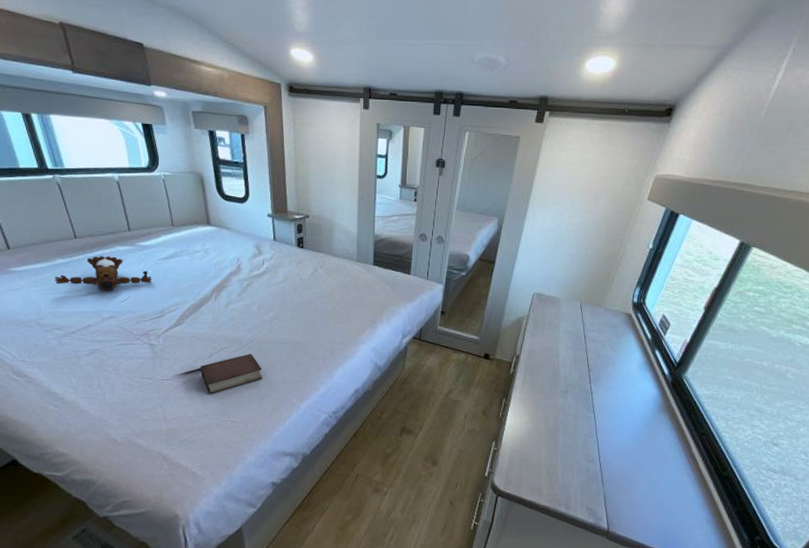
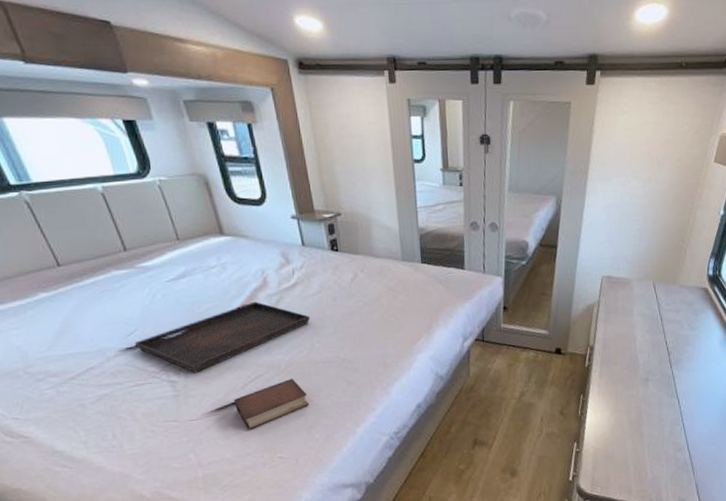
teddy bear: present [54,256,152,291] -> none [39,283,161,325]
serving tray: none [126,284,273,340] -> present [134,301,311,373]

